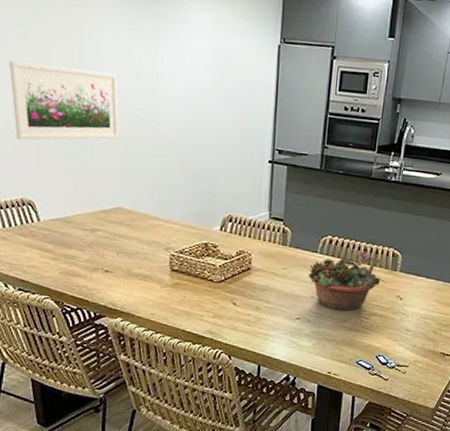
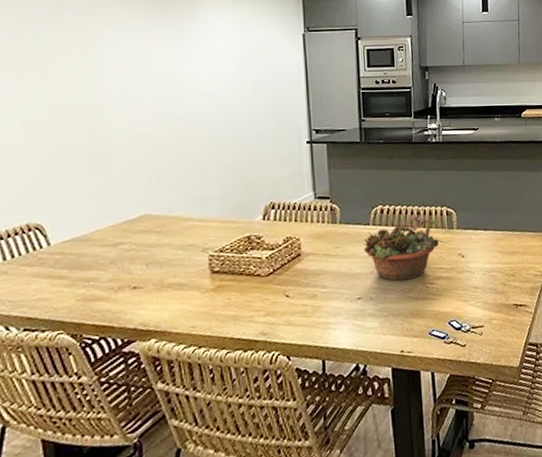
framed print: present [8,60,119,140] -> none [10,79,142,160]

